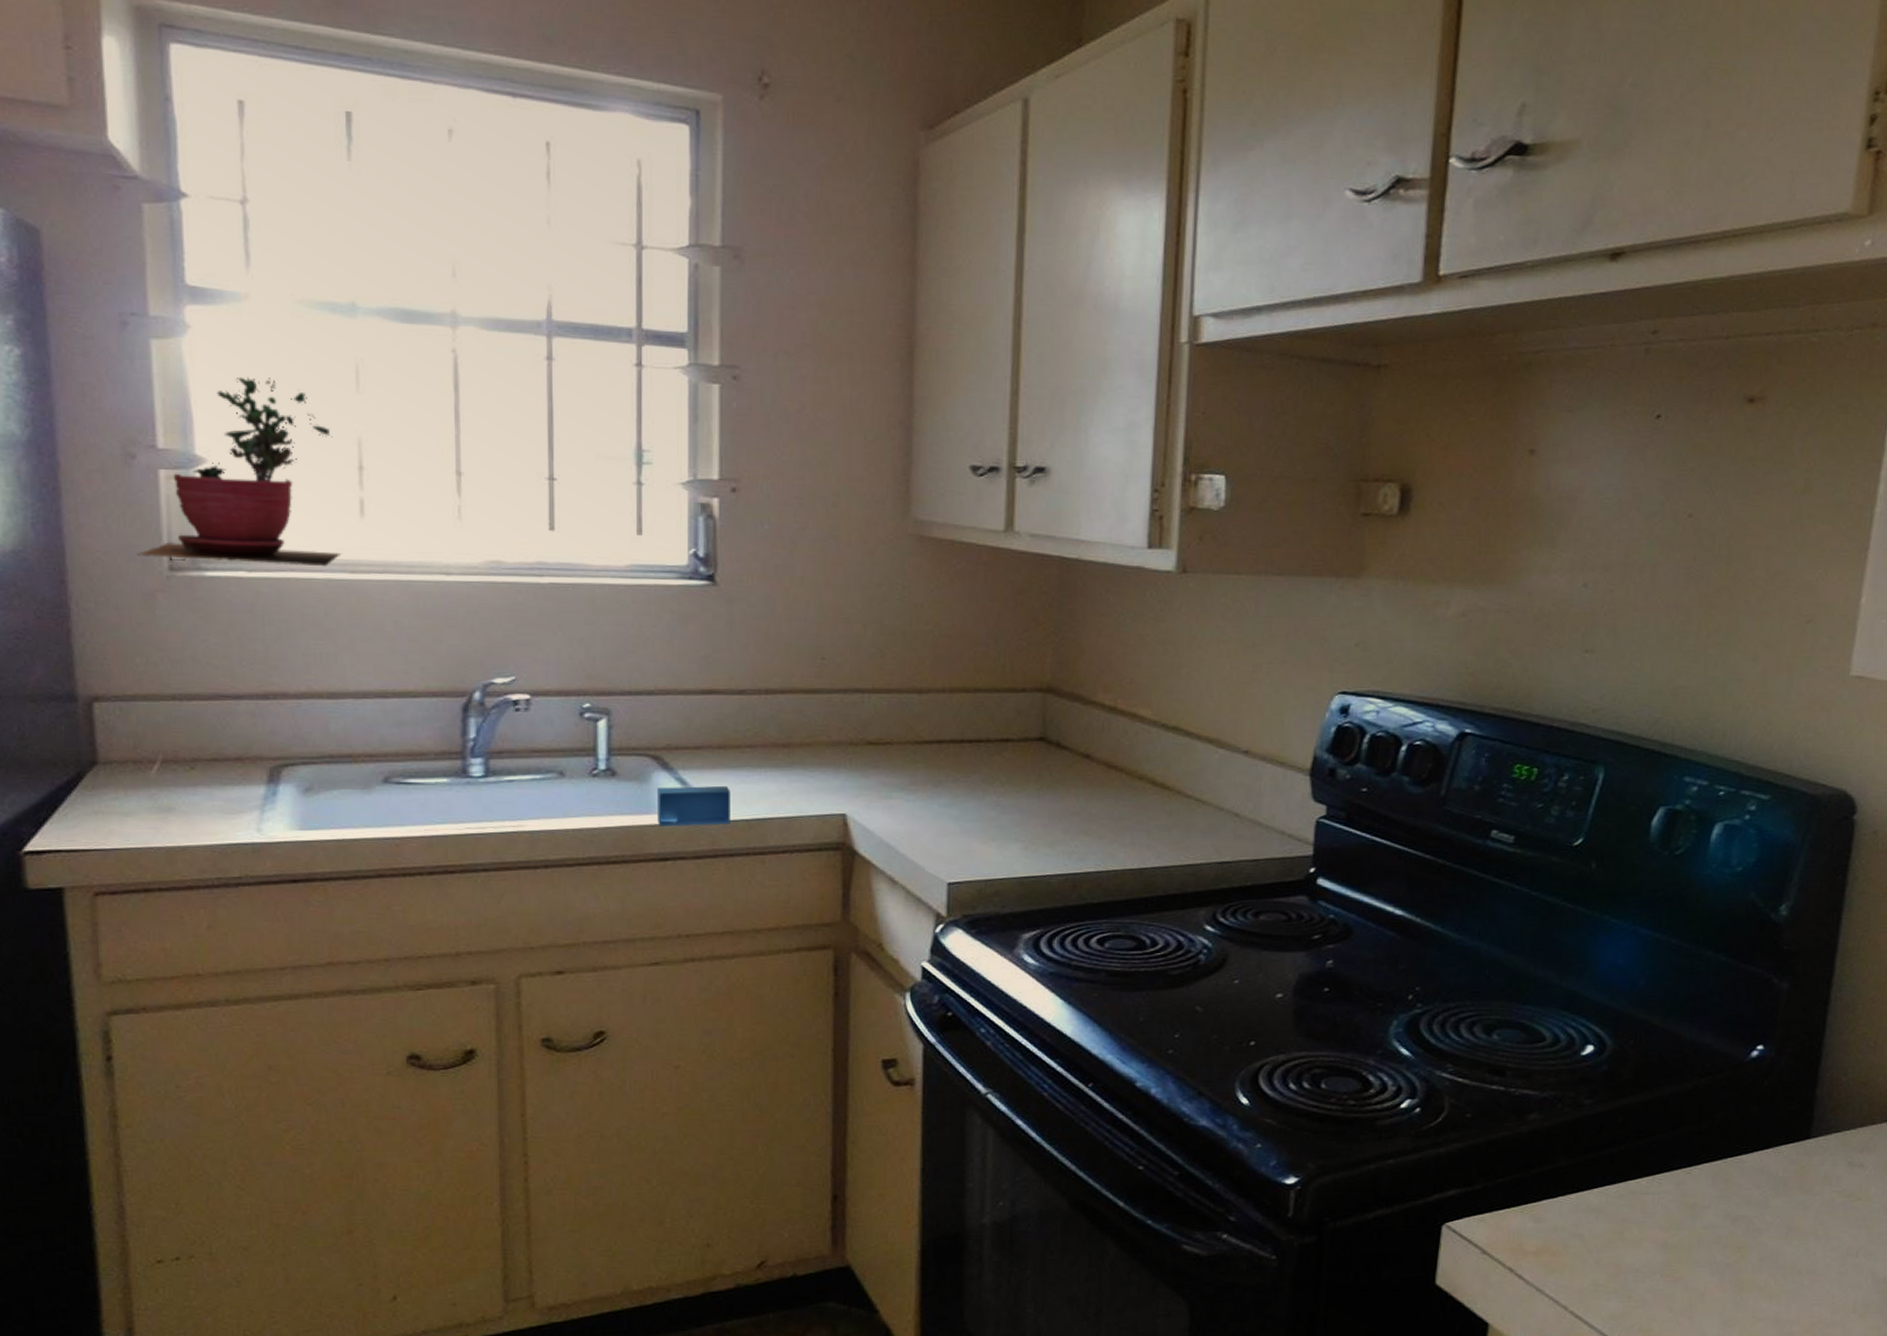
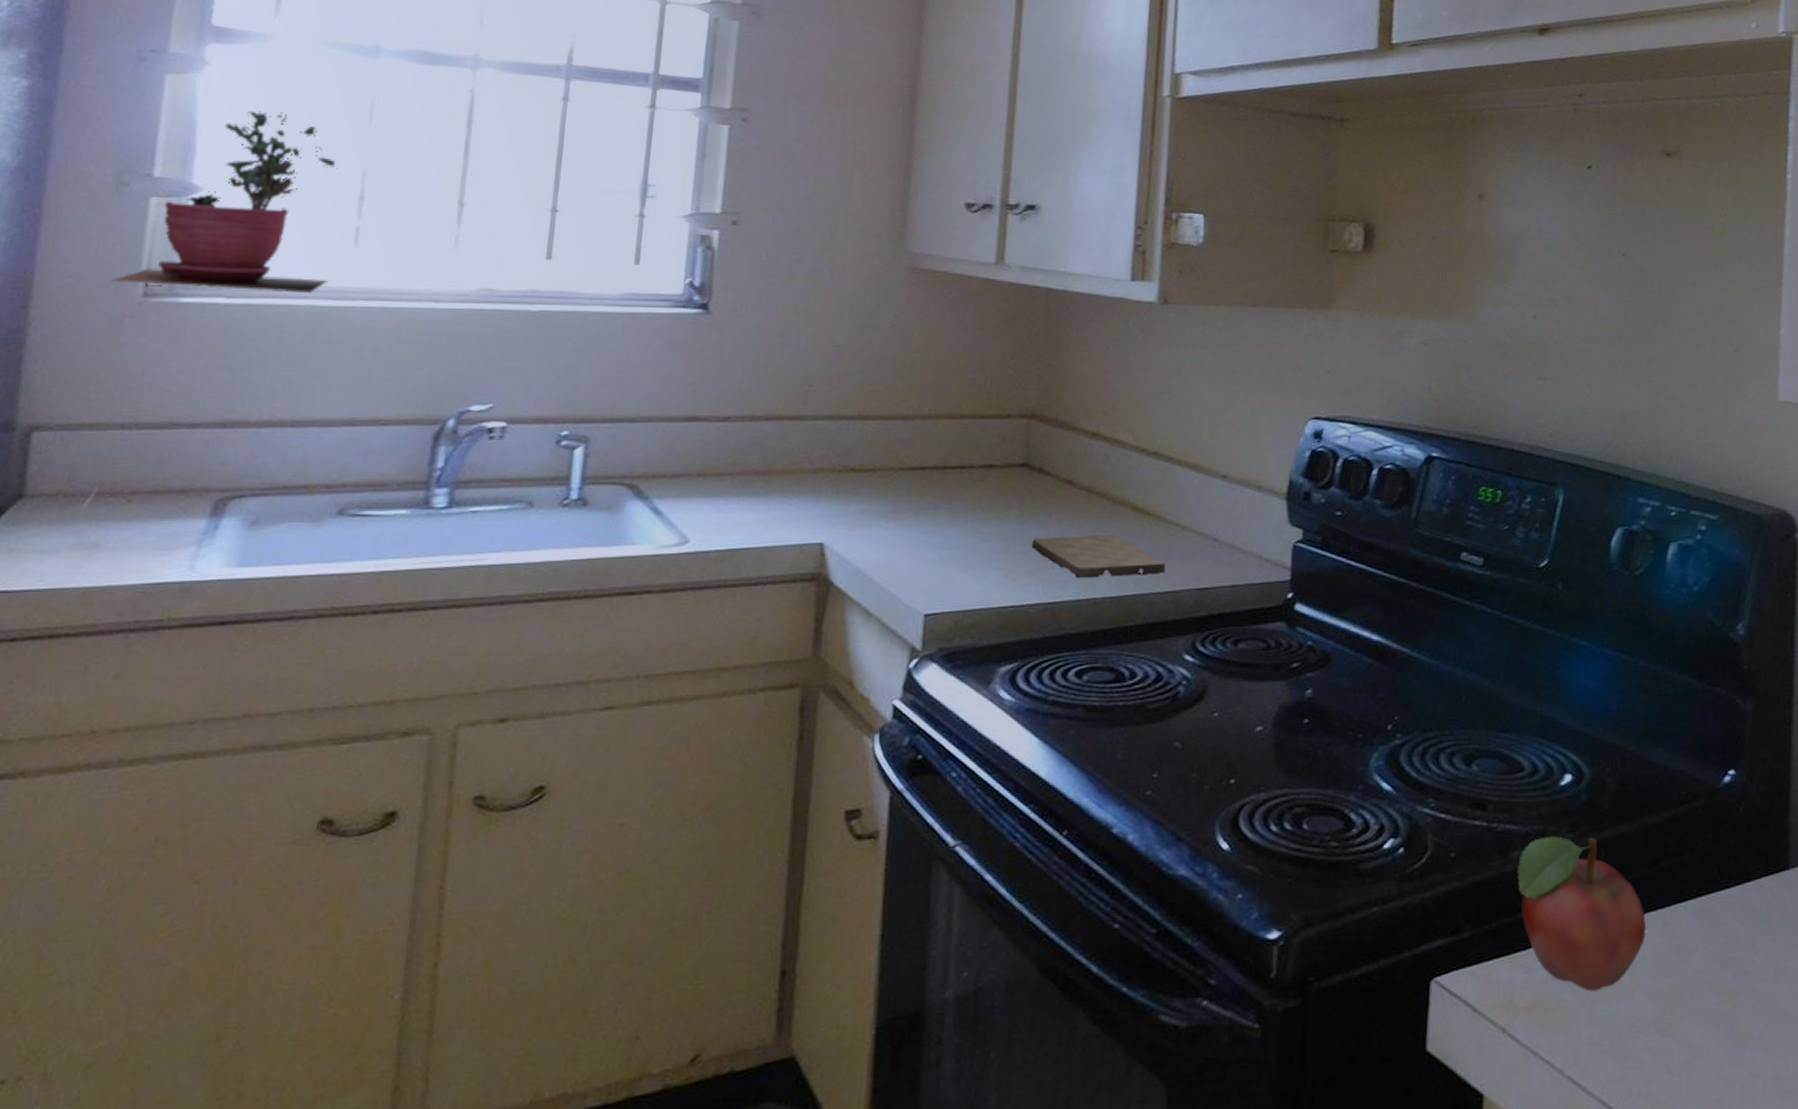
sponge: present [656,785,730,827] -> none [626,515,706,559]
cutting board: none [1051,808,1186,851] -> present [1031,534,1166,579]
fruit: none [1532,1102,1659,1240] -> present [1517,836,1646,992]

